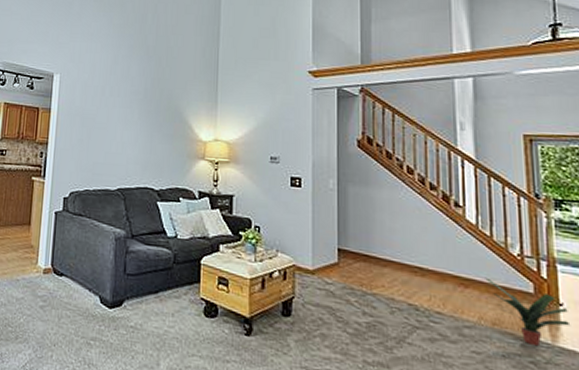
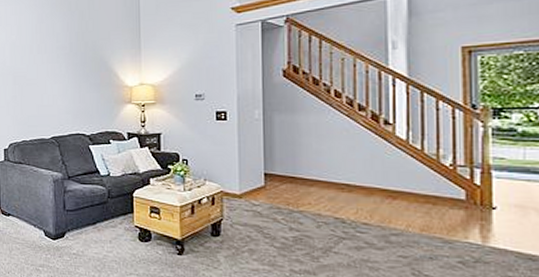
potted plant: present [485,277,571,345] -> none [414,188,504,247]

